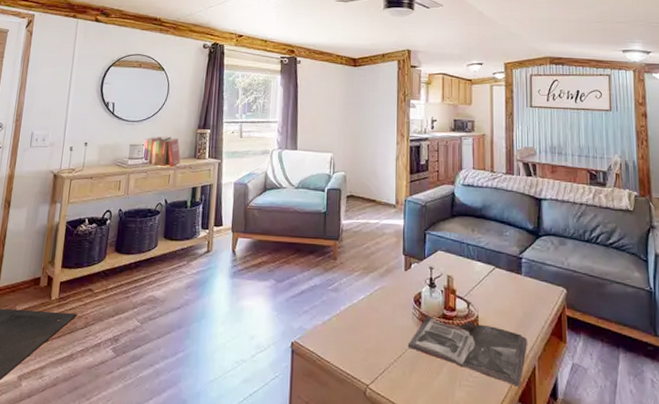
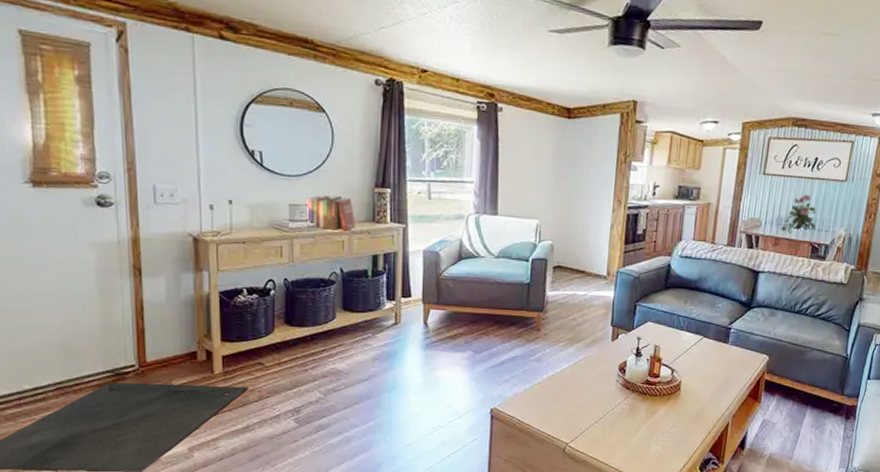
magazine: present [407,315,527,387] -> none [609,381,725,440]
flower bouquet: none [556,124,590,160] -> present [781,194,817,232]

